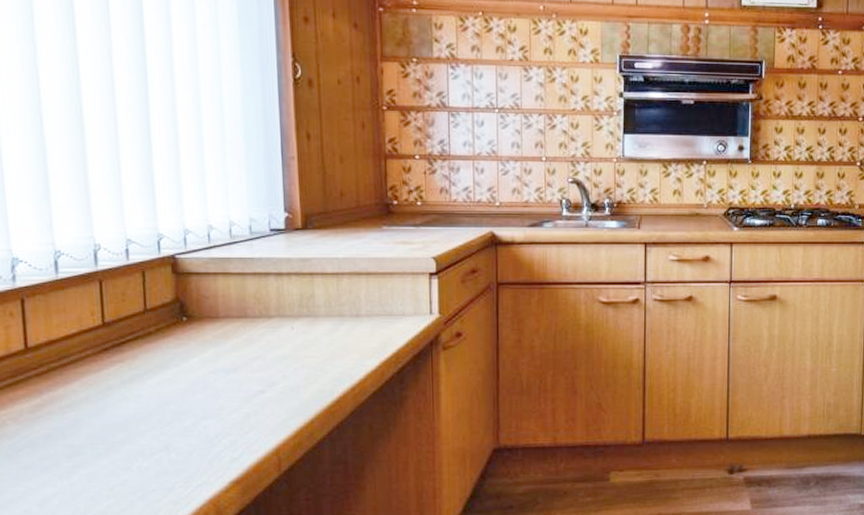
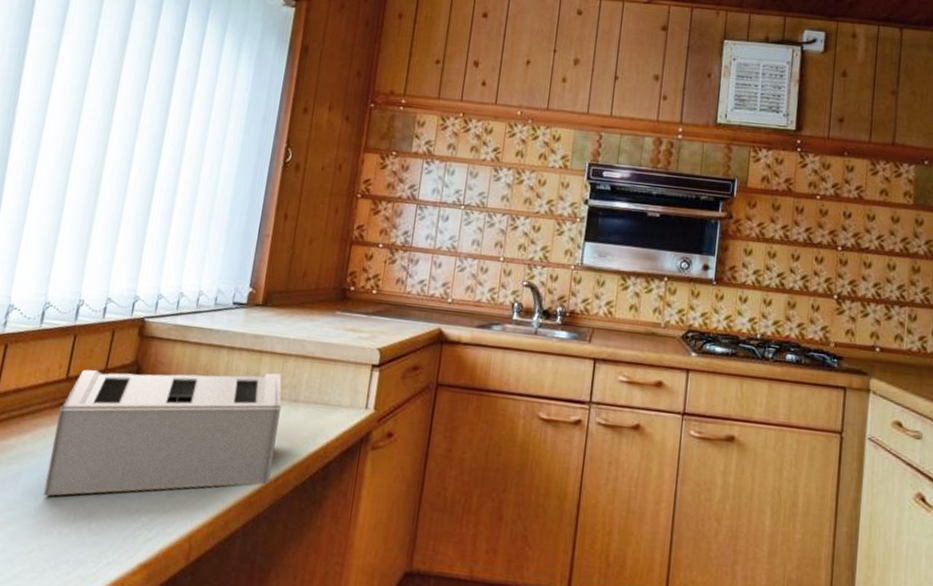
toaster: none [103,292,346,437] -> present [43,369,282,497]

